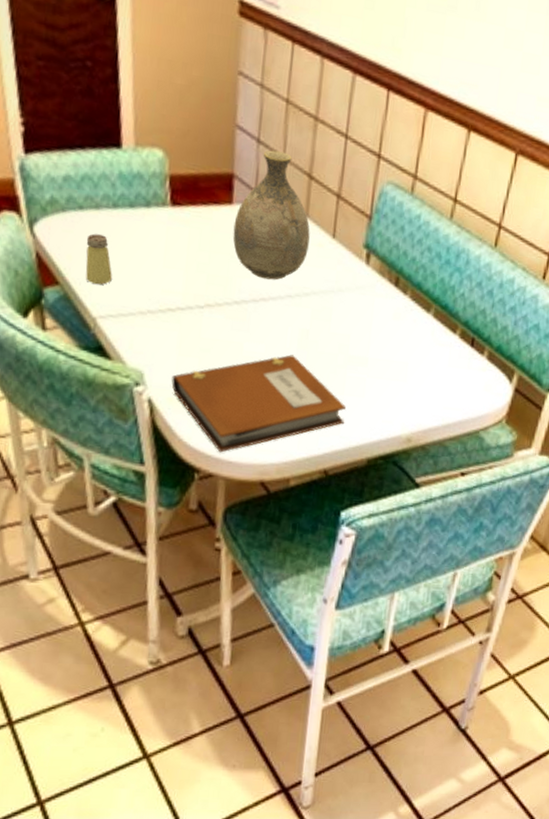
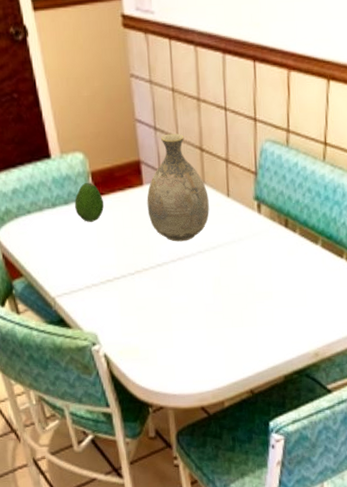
saltshaker: present [85,233,112,285] -> none [37,231,61,270]
fruit: none [142,186,180,235] -> present [75,183,104,222]
notebook: present [171,354,346,453] -> none [119,300,260,388]

